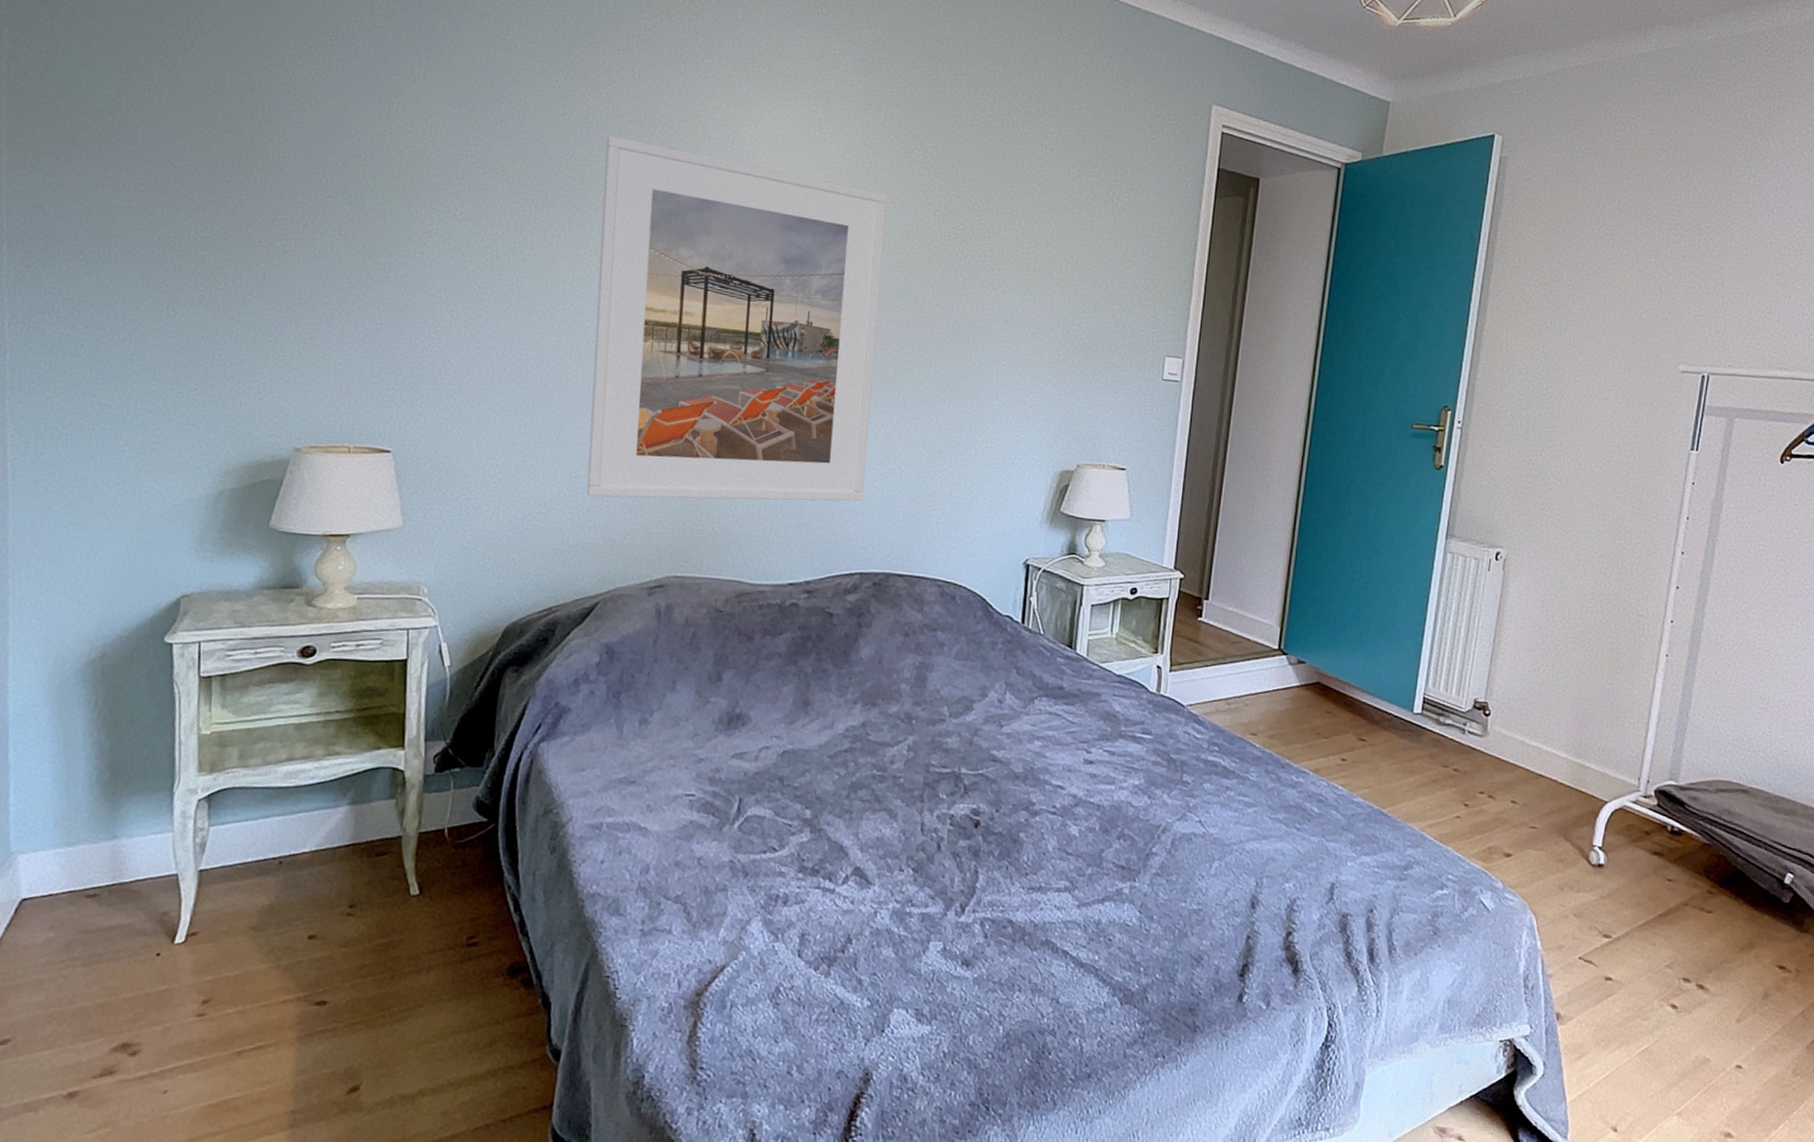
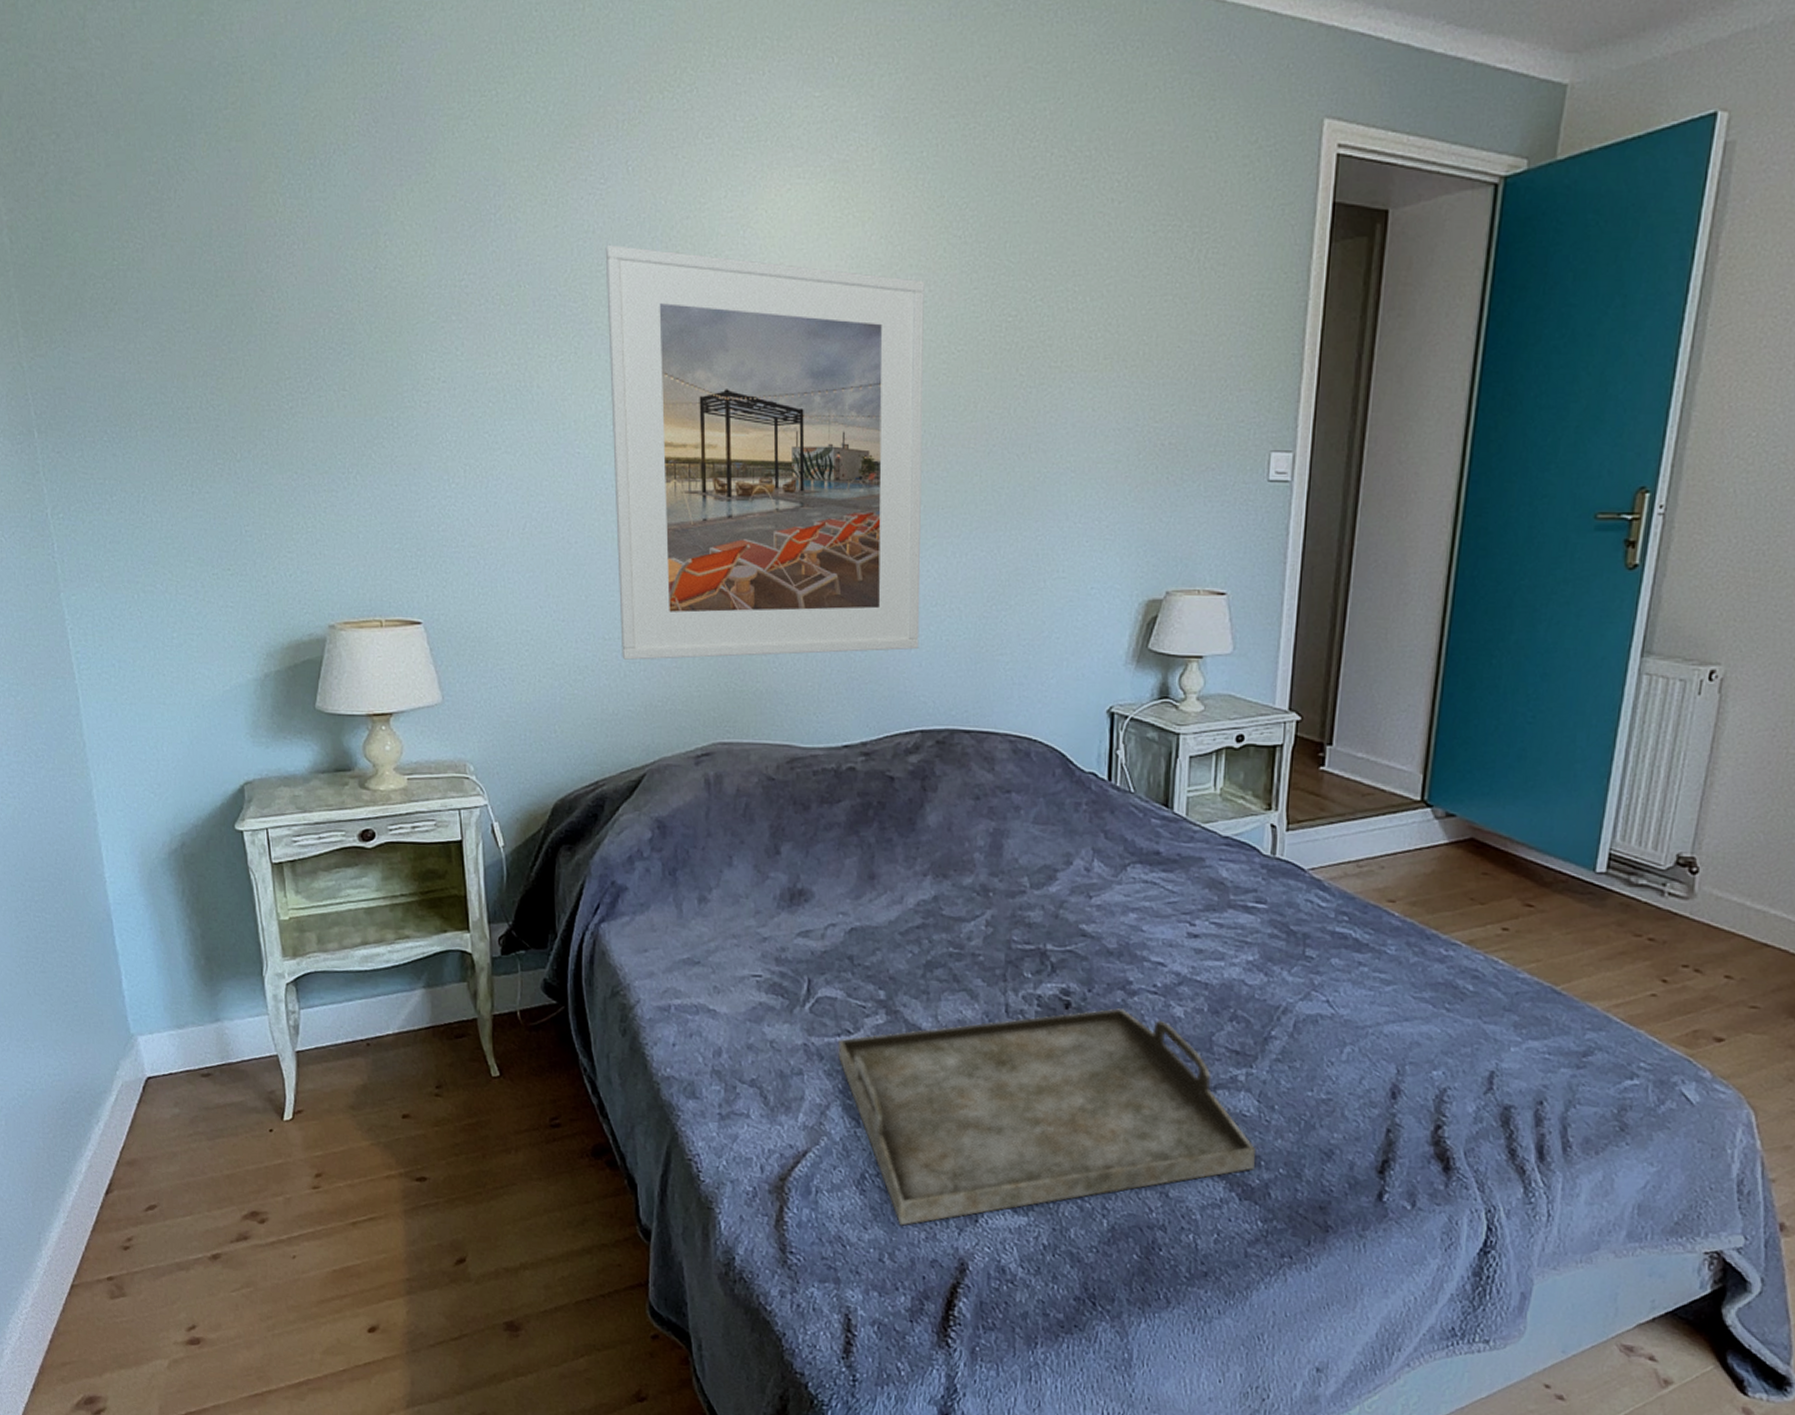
serving tray: none [762,827,1136,1038] -> present [838,1008,1256,1226]

